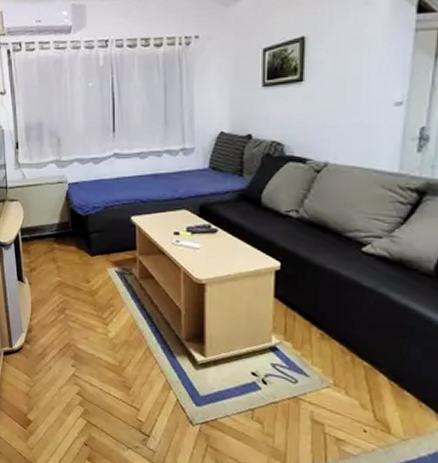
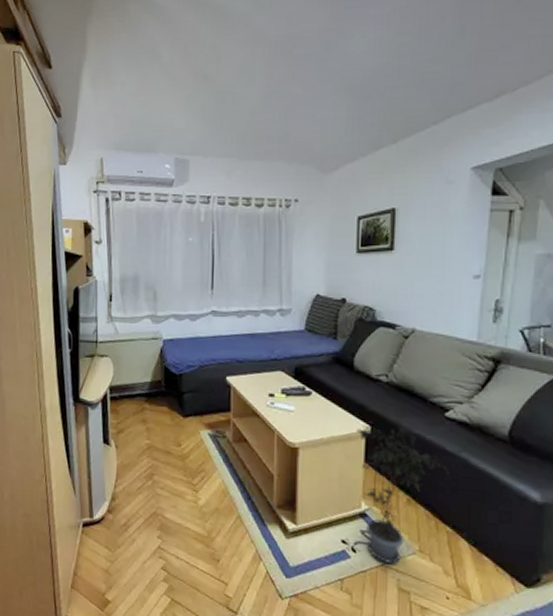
potted plant: none [265,256,368,396] -> present [357,420,450,564]

